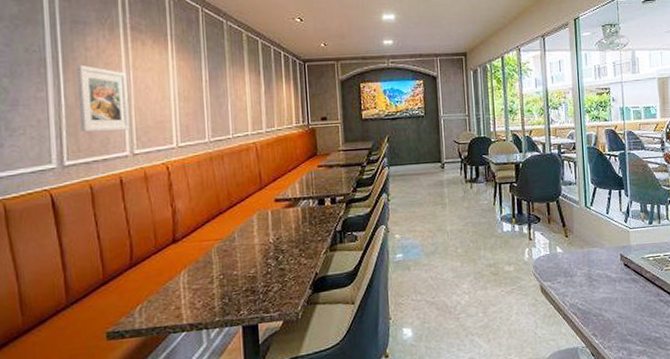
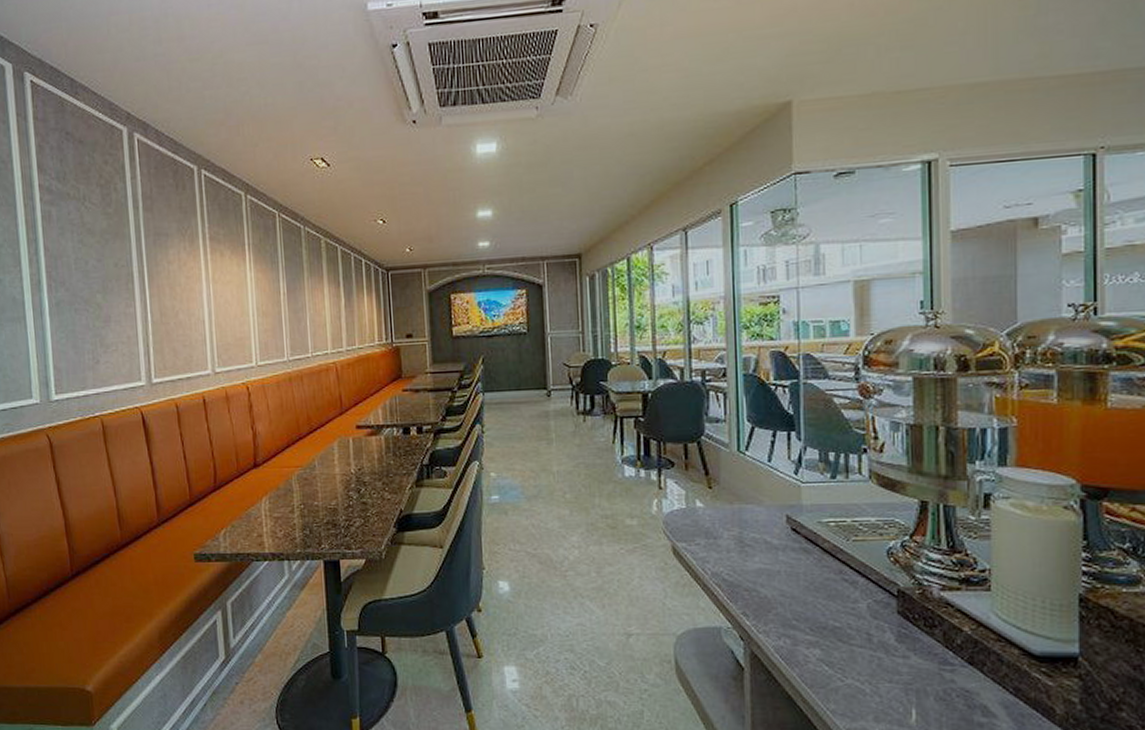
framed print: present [75,64,129,132] -> none [159,279,211,349]

